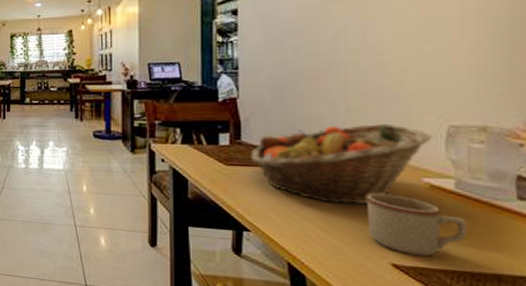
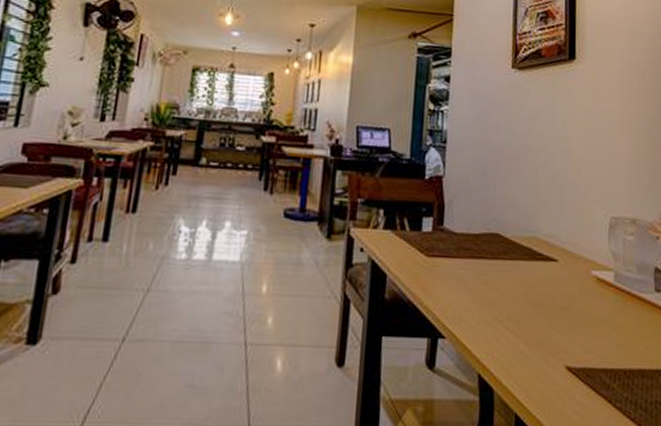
fruit basket: present [250,123,432,205] -> none [451,212,599,301]
mug: present [367,193,468,257] -> none [548,287,622,356]

